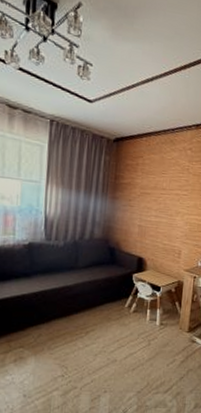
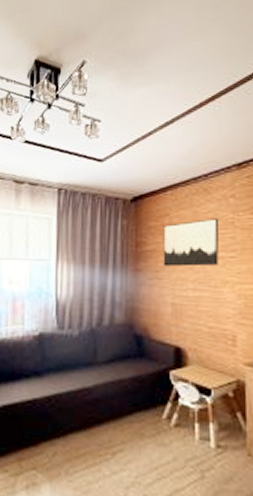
wall art: none [135,164,178,200] -> present [163,218,219,267]

